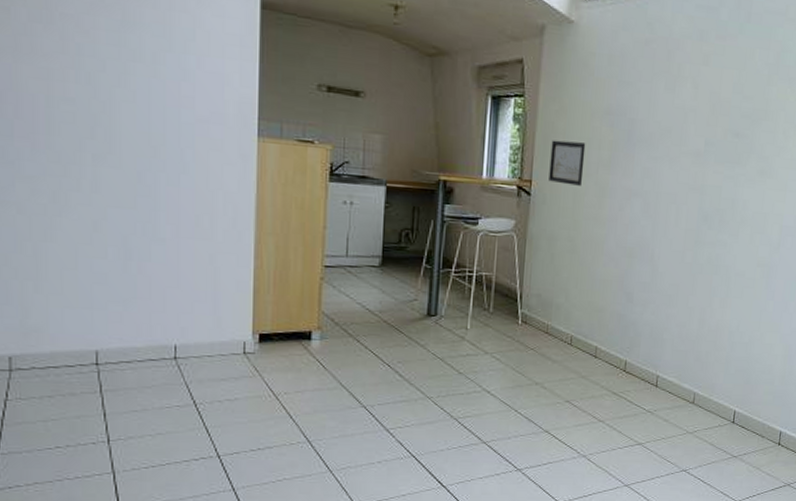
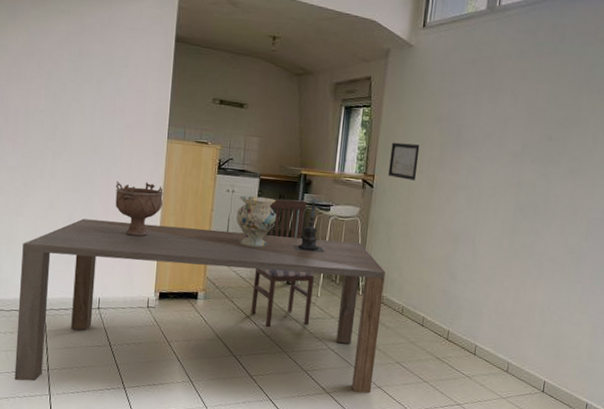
dining table: none [57,243,549,459] -> present [14,218,385,393]
decorative bowl: none [188,193,256,264] -> present [115,181,163,237]
decorative vase: none [357,208,410,273] -> present [236,196,277,248]
dining chair: none [383,211,462,369] -> present [251,199,314,327]
candle holder: none [434,210,474,276] -> present [293,198,325,253]

